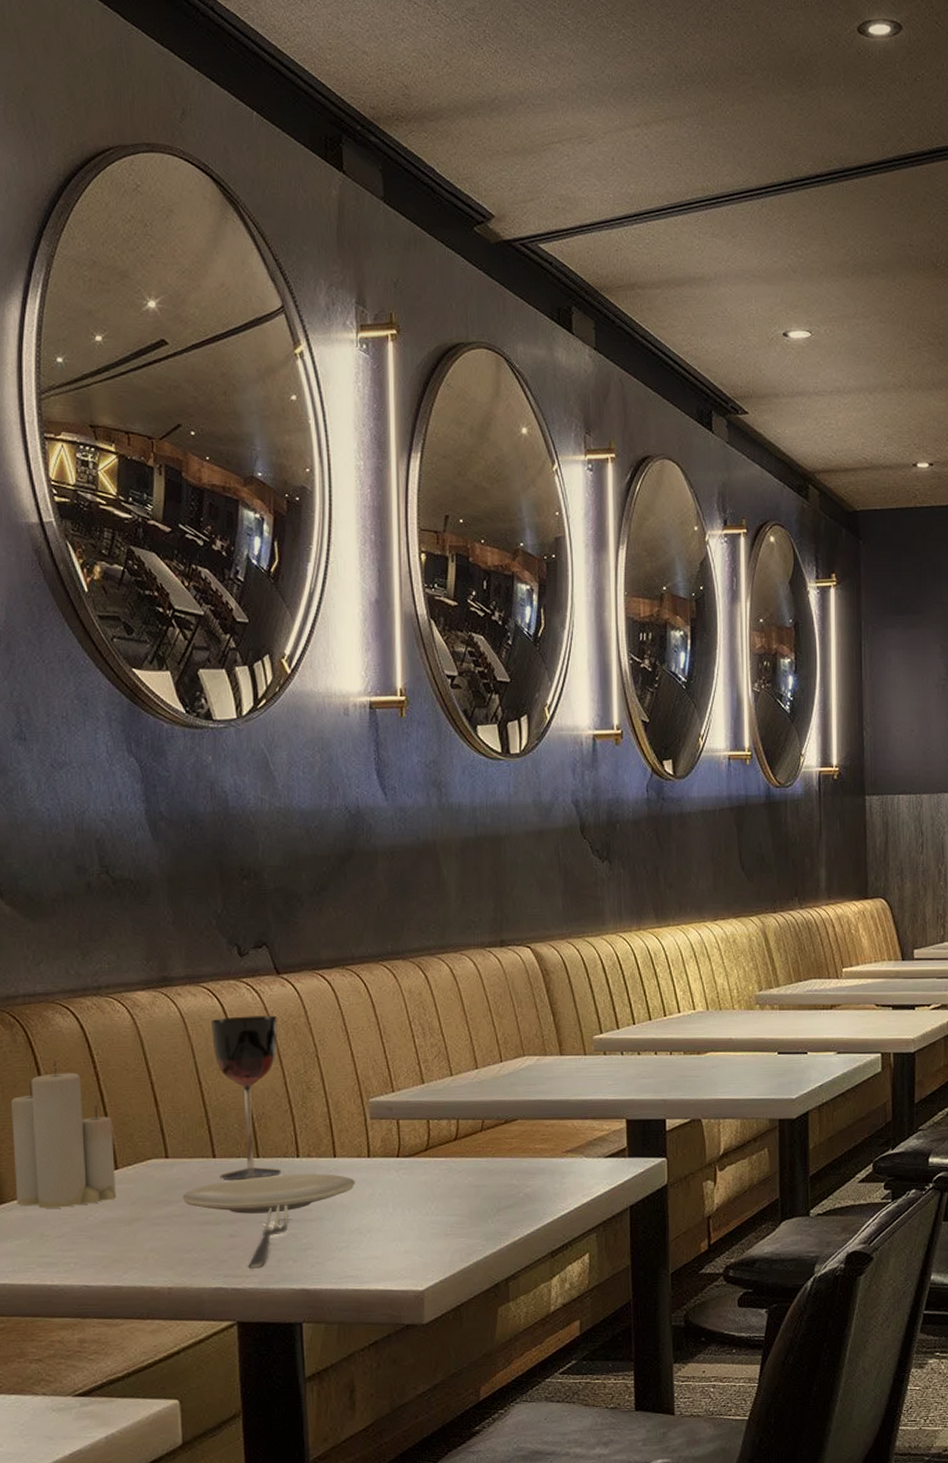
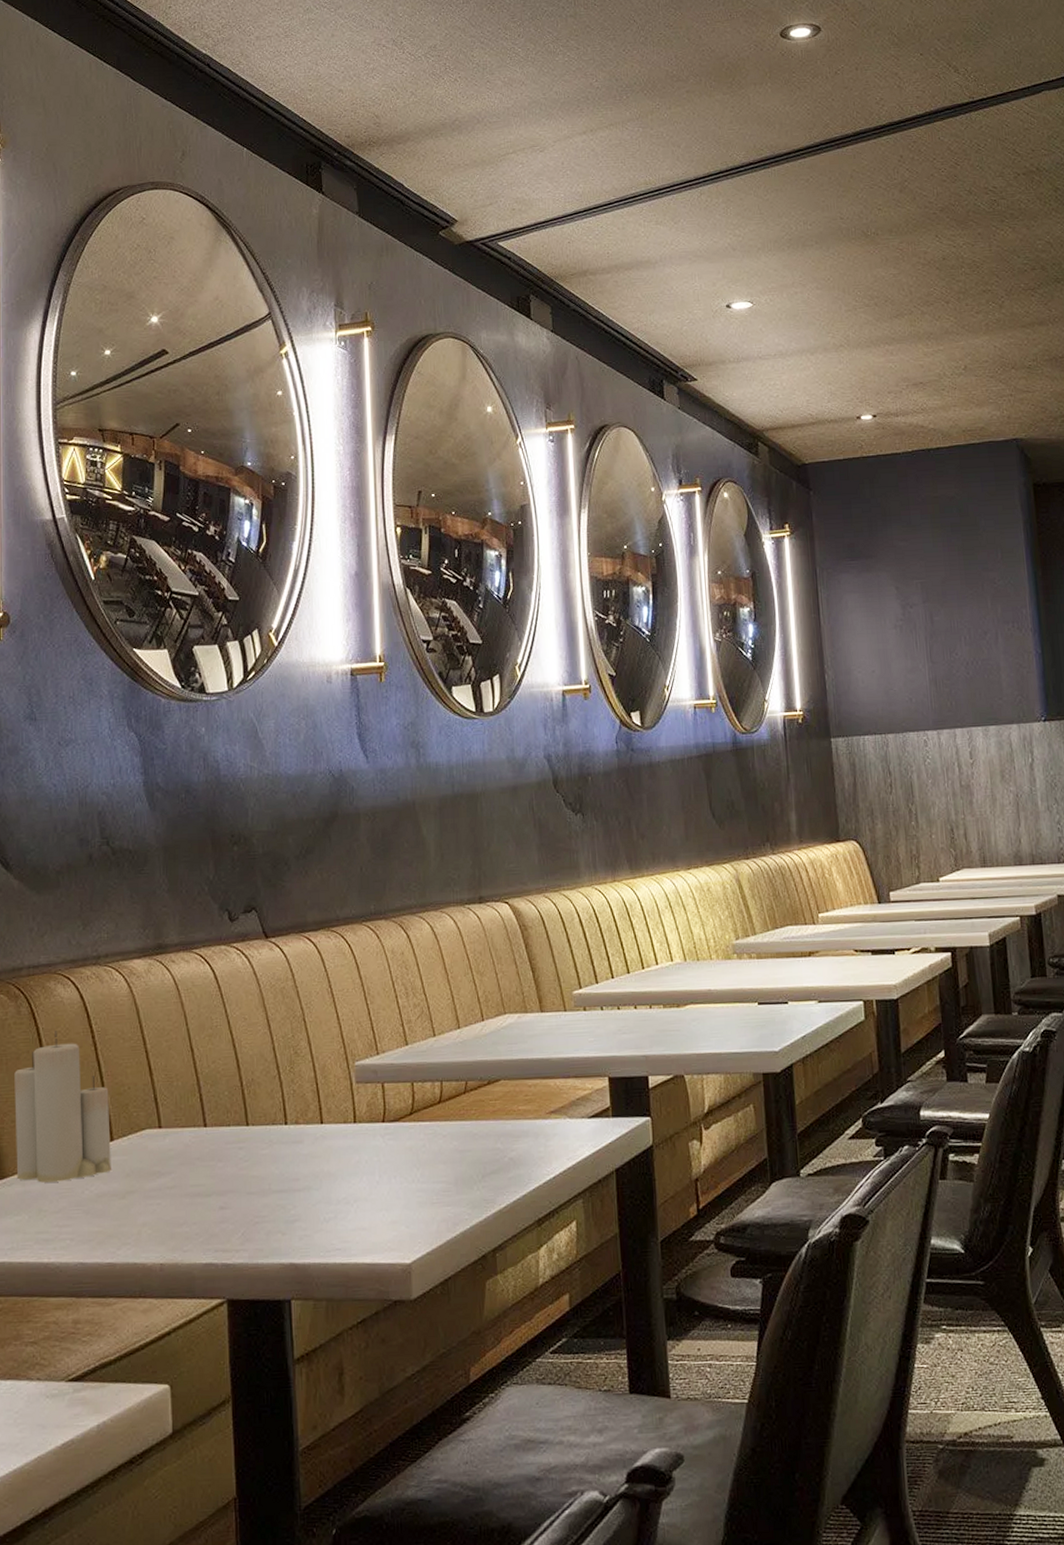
plate: present [182,1174,355,1214] -> none [174,1141,342,1185]
wineglass: present [212,1015,281,1180] -> none [204,979,270,1149]
fork: present [248,1205,289,1270] -> none [237,1174,278,1244]

